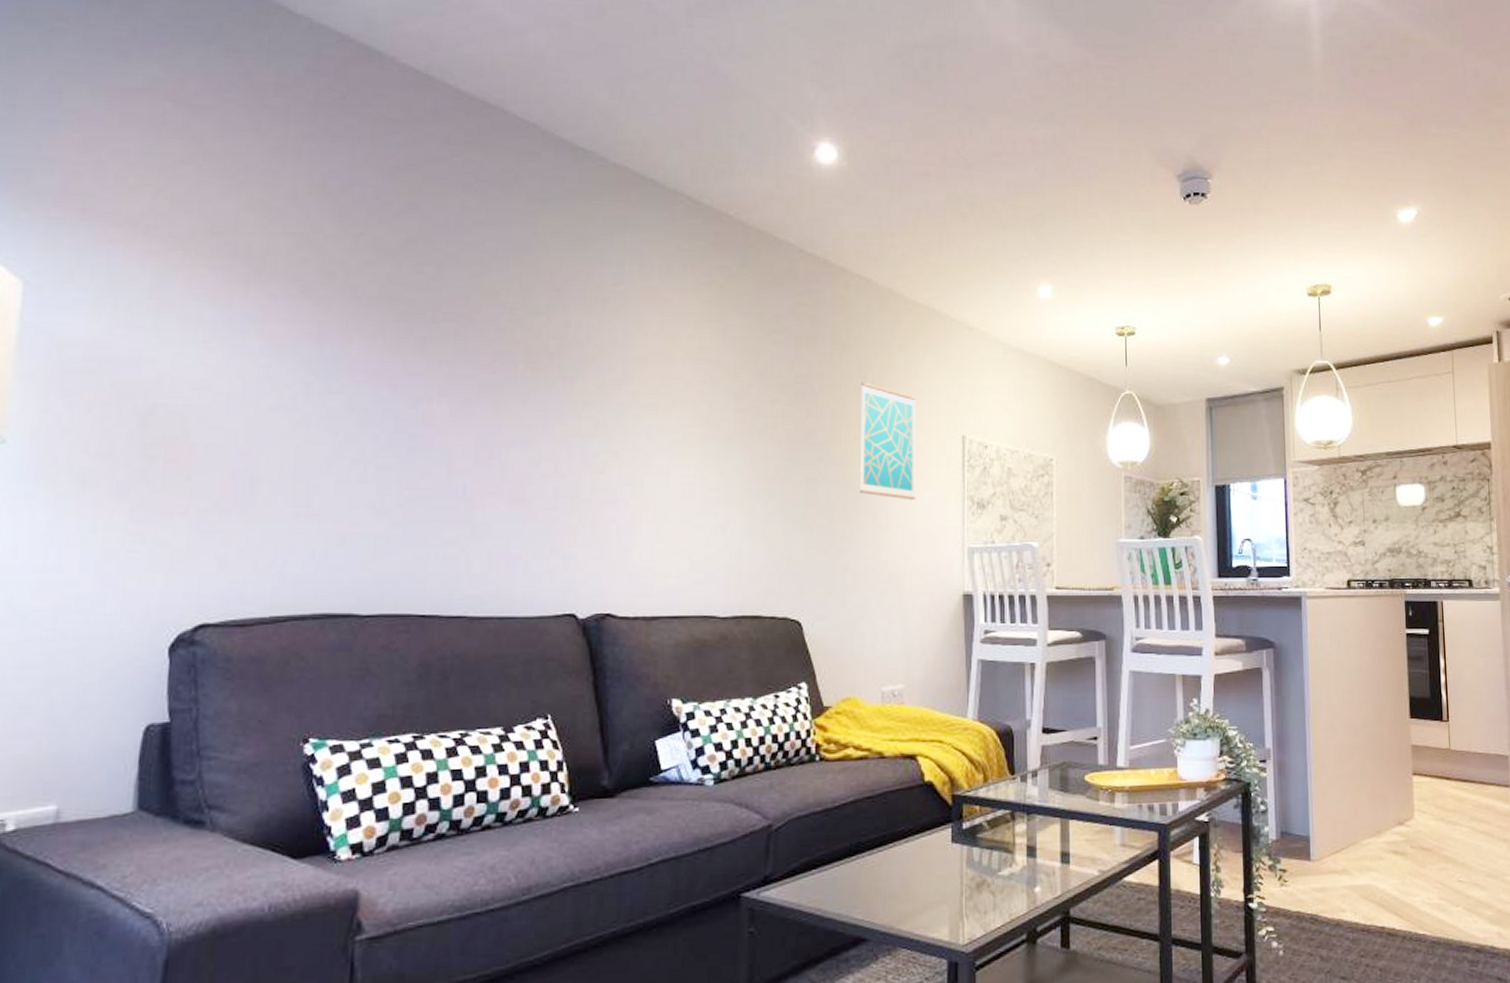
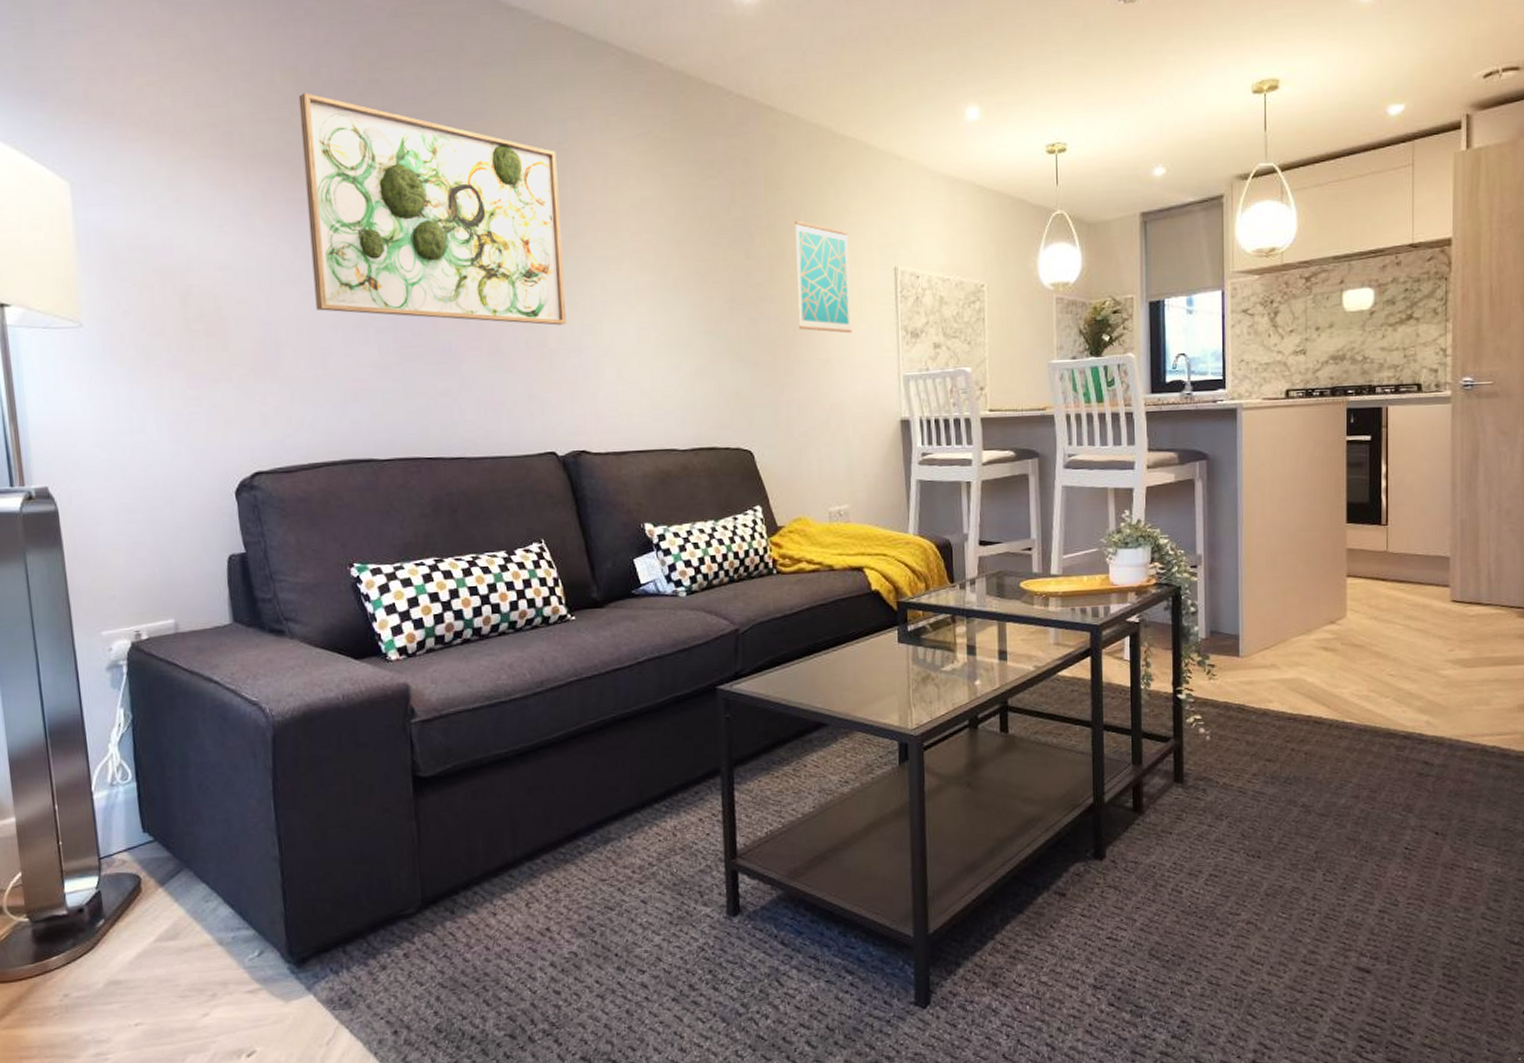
wall art: none [308,209,610,474] -> present [298,93,567,326]

